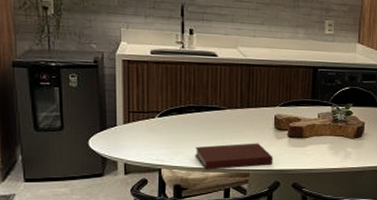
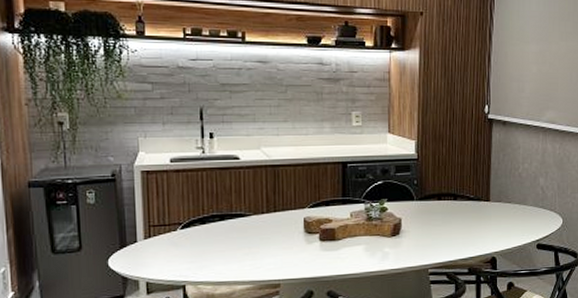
notebook: present [196,143,273,170] -> none [221,249,305,283]

